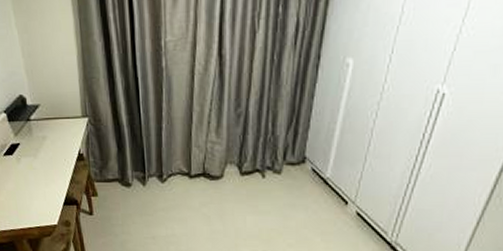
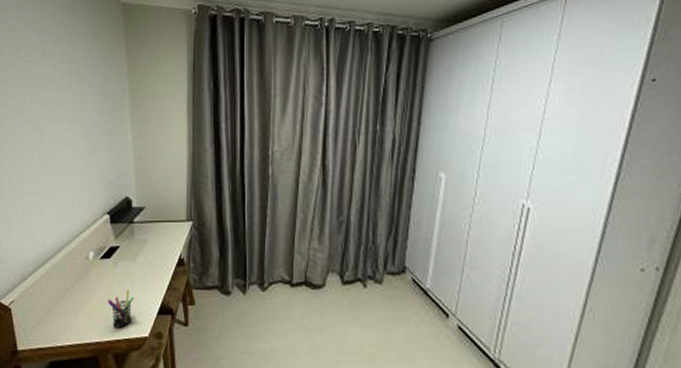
pen holder: none [16,183,41,217] -> present [108,289,135,328]

